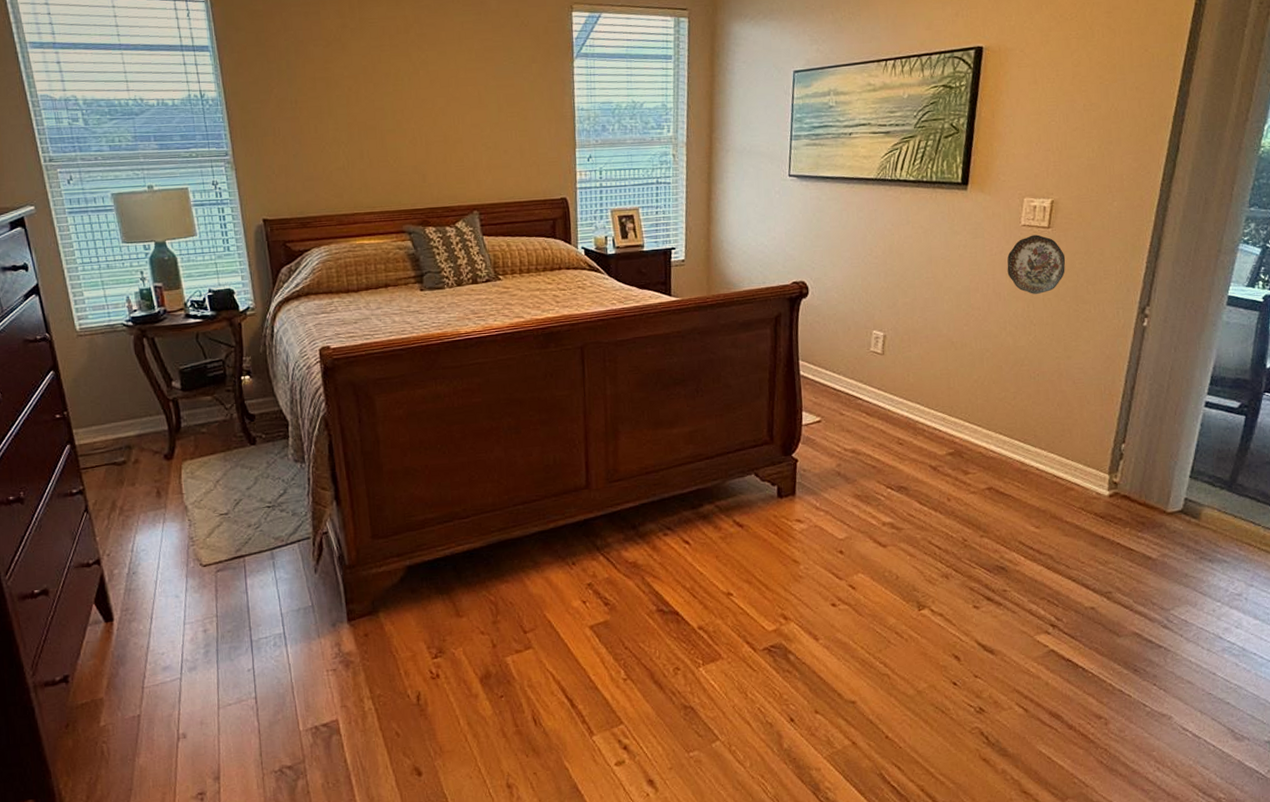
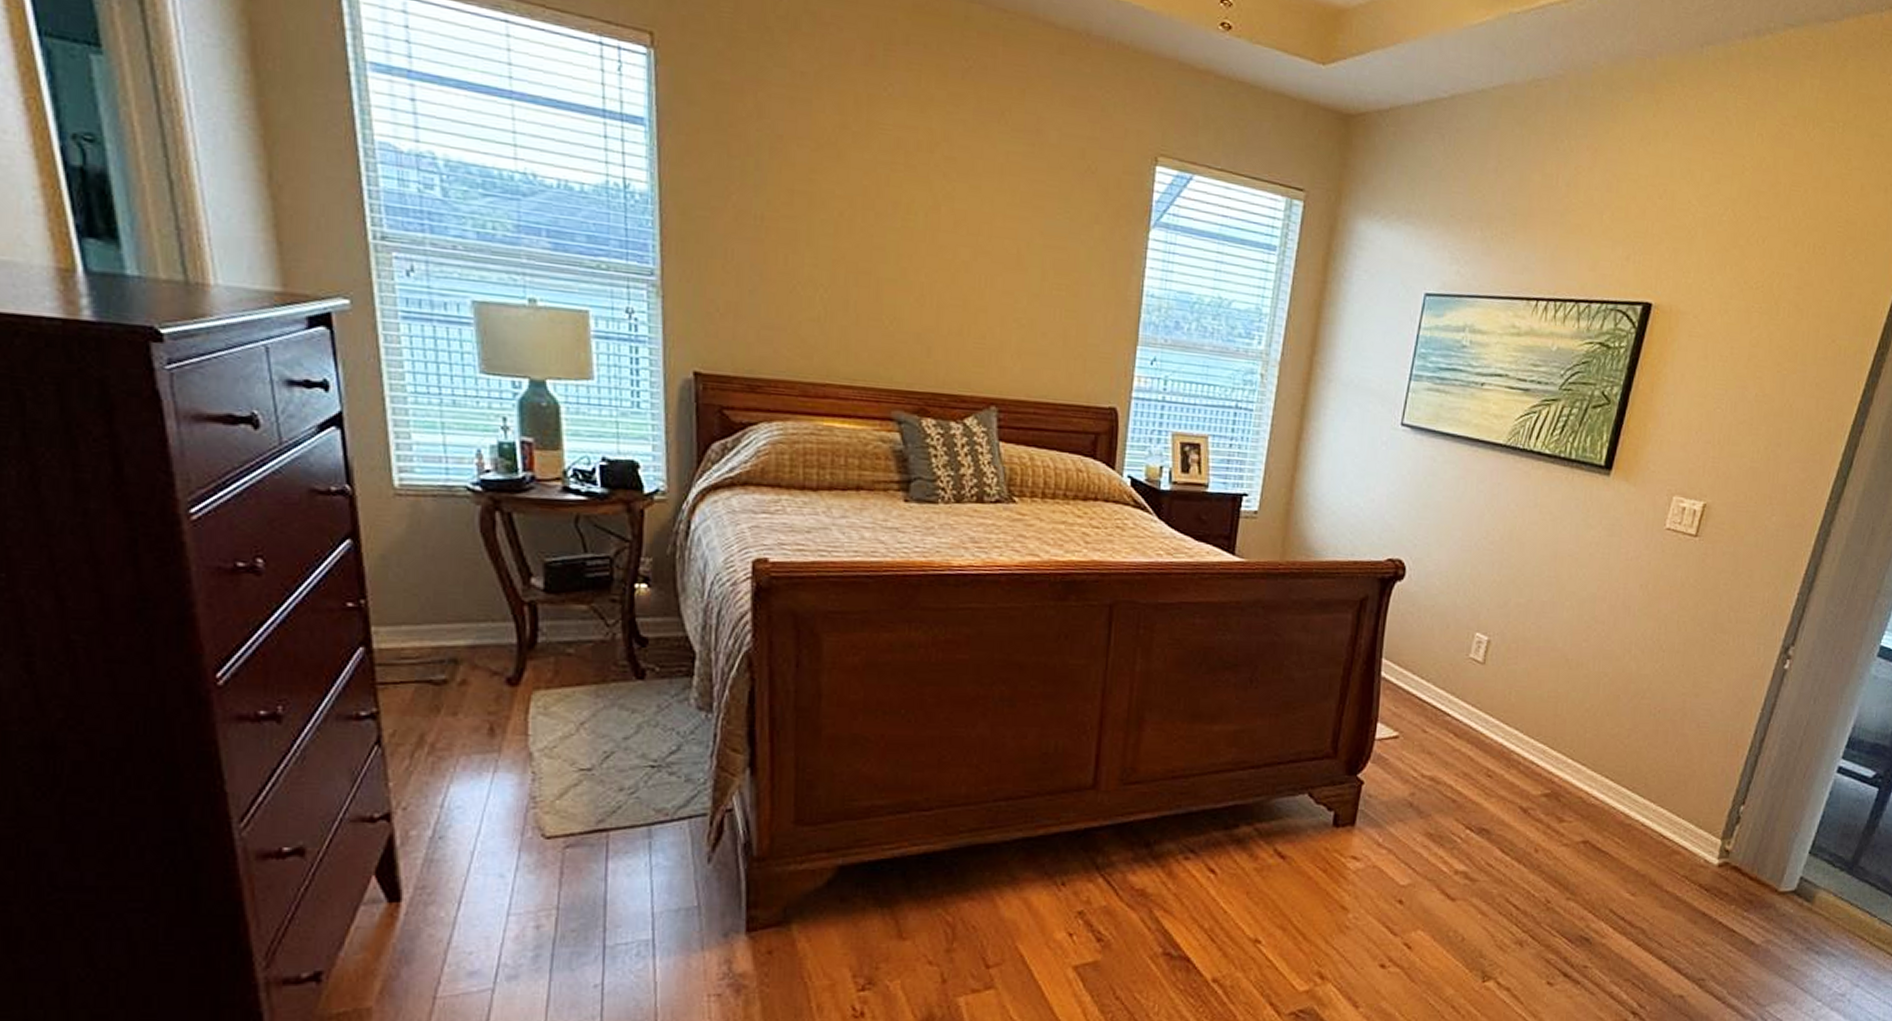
decorative plate: present [1007,234,1066,294] -> none [1641,542,1710,614]

